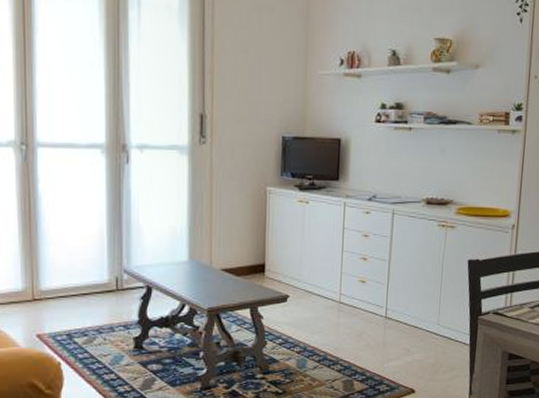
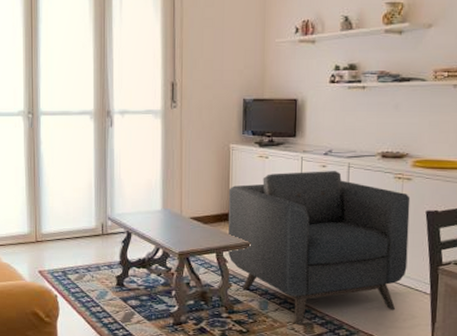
armchair: none [263,217,453,382] -> present [228,171,411,325]

